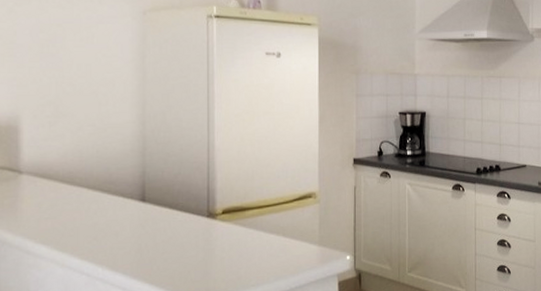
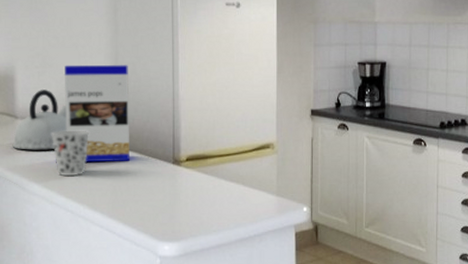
kettle: none [14,141,83,209] -> present [12,90,67,150]
cup: none [63,184,111,236] -> present [51,130,90,177]
cereal box: none [81,114,158,220] -> present [64,64,130,163]

